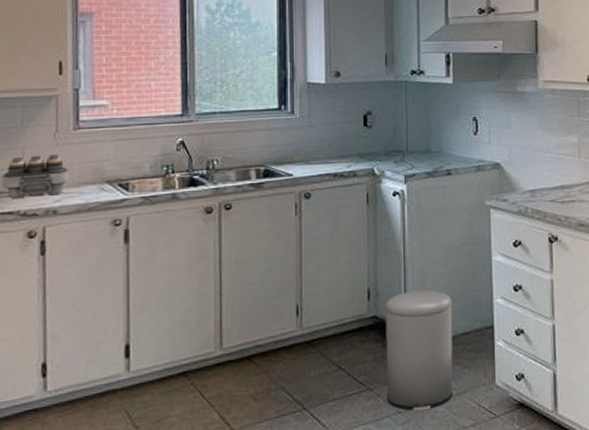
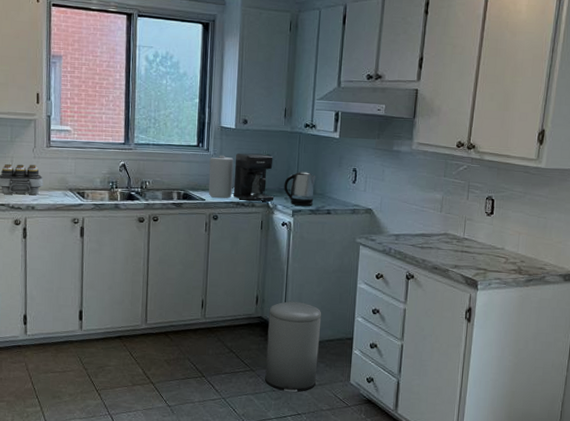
paper towel holder: none [296,117,327,171] -> present [208,155,234,198]
coffee maker: none [328,111,381,171] -> present [233,153,274,202]
kettle: none [391,127,430,169] -> present [284,171,316,206]

